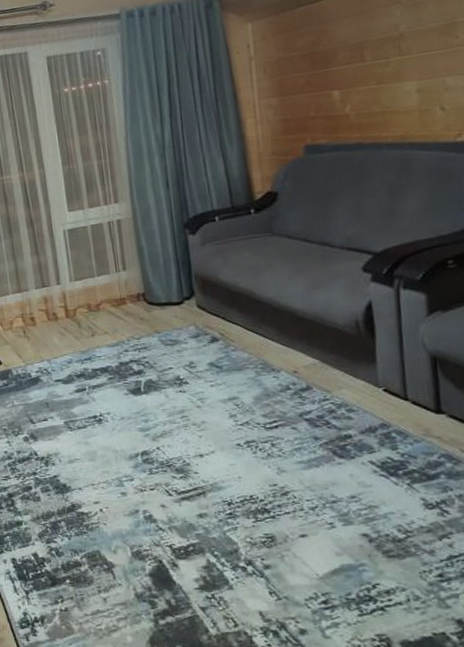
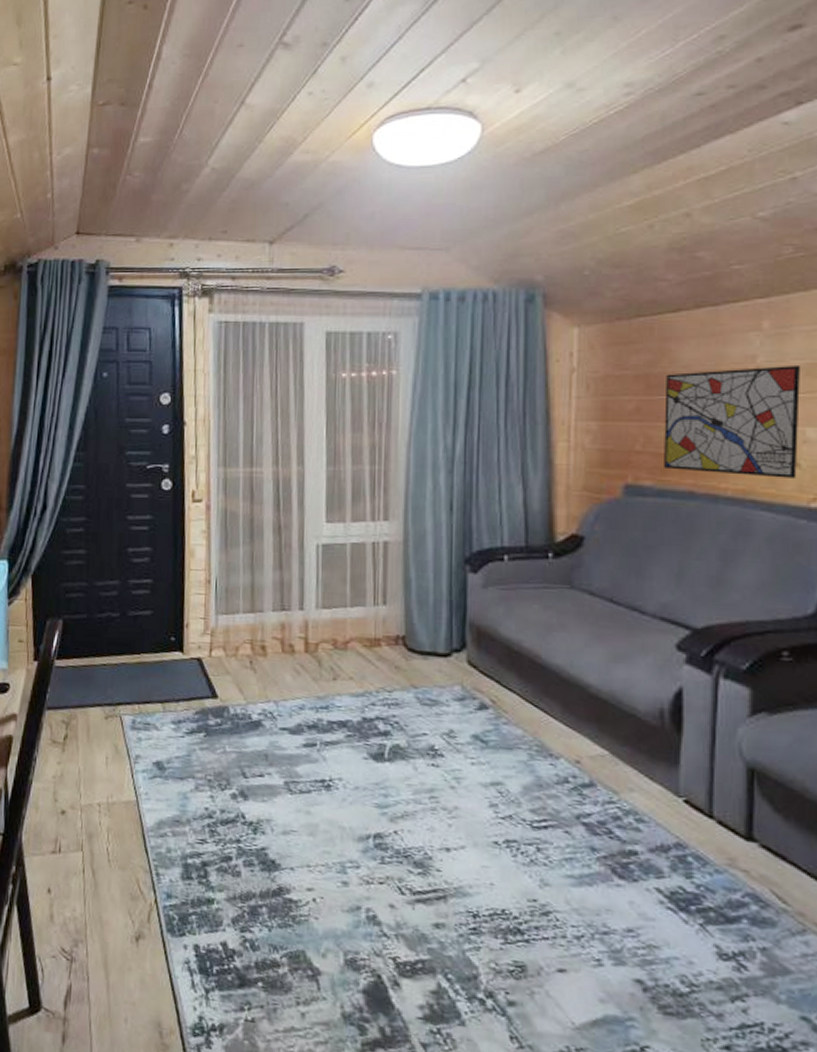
wall art: none [327,28,443,128] -> present [664,366,802,478]

